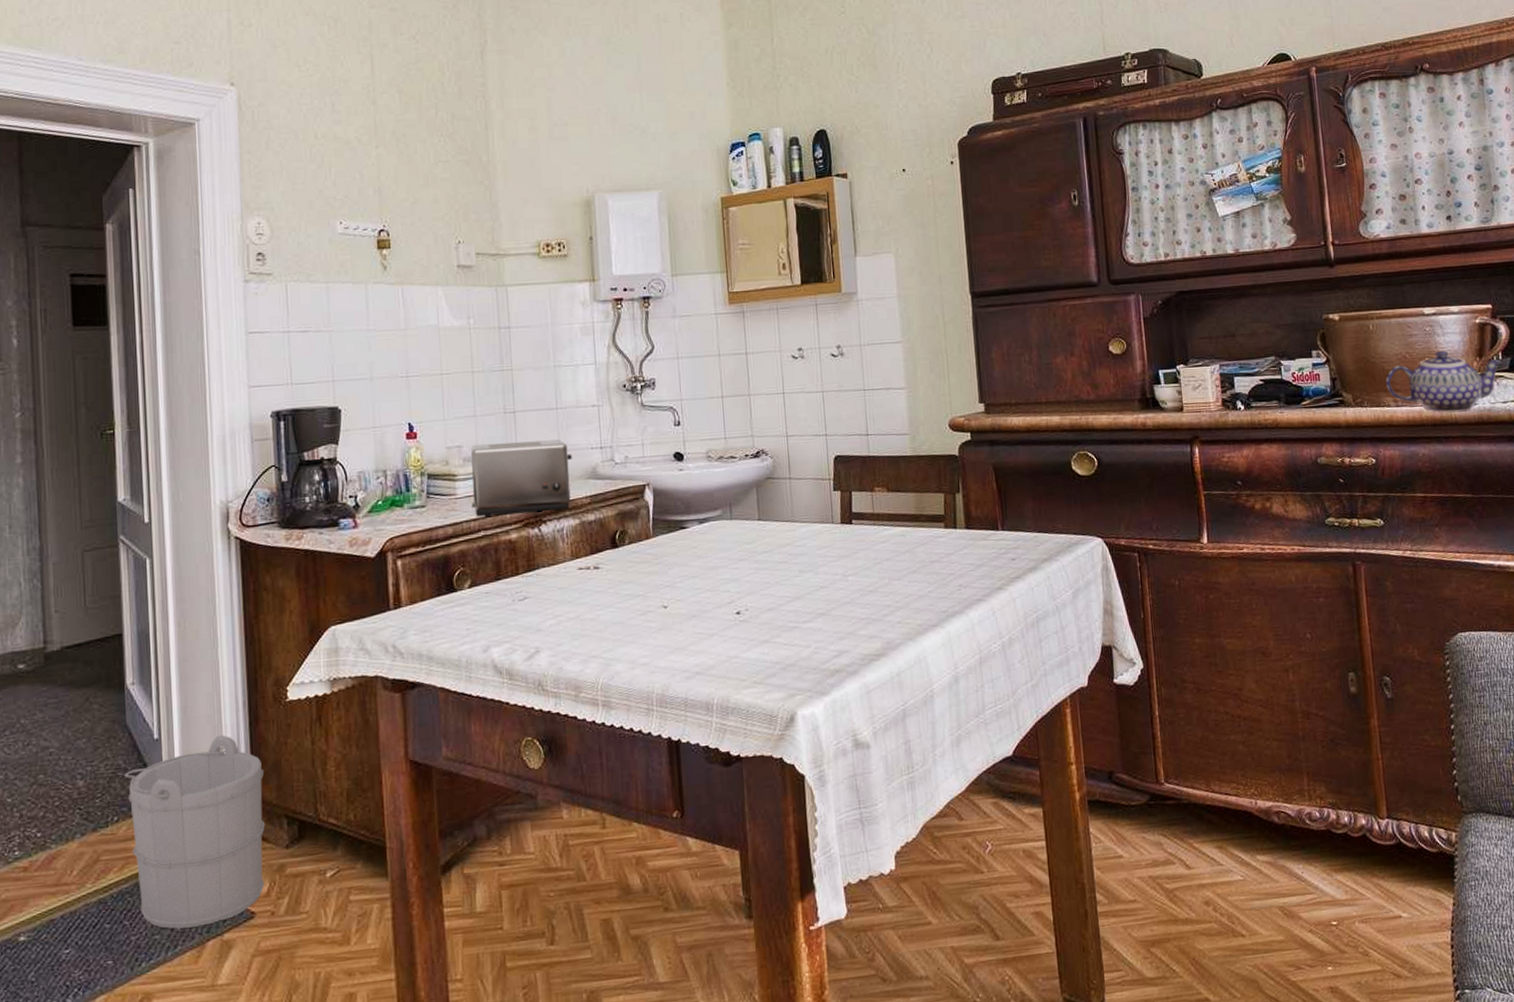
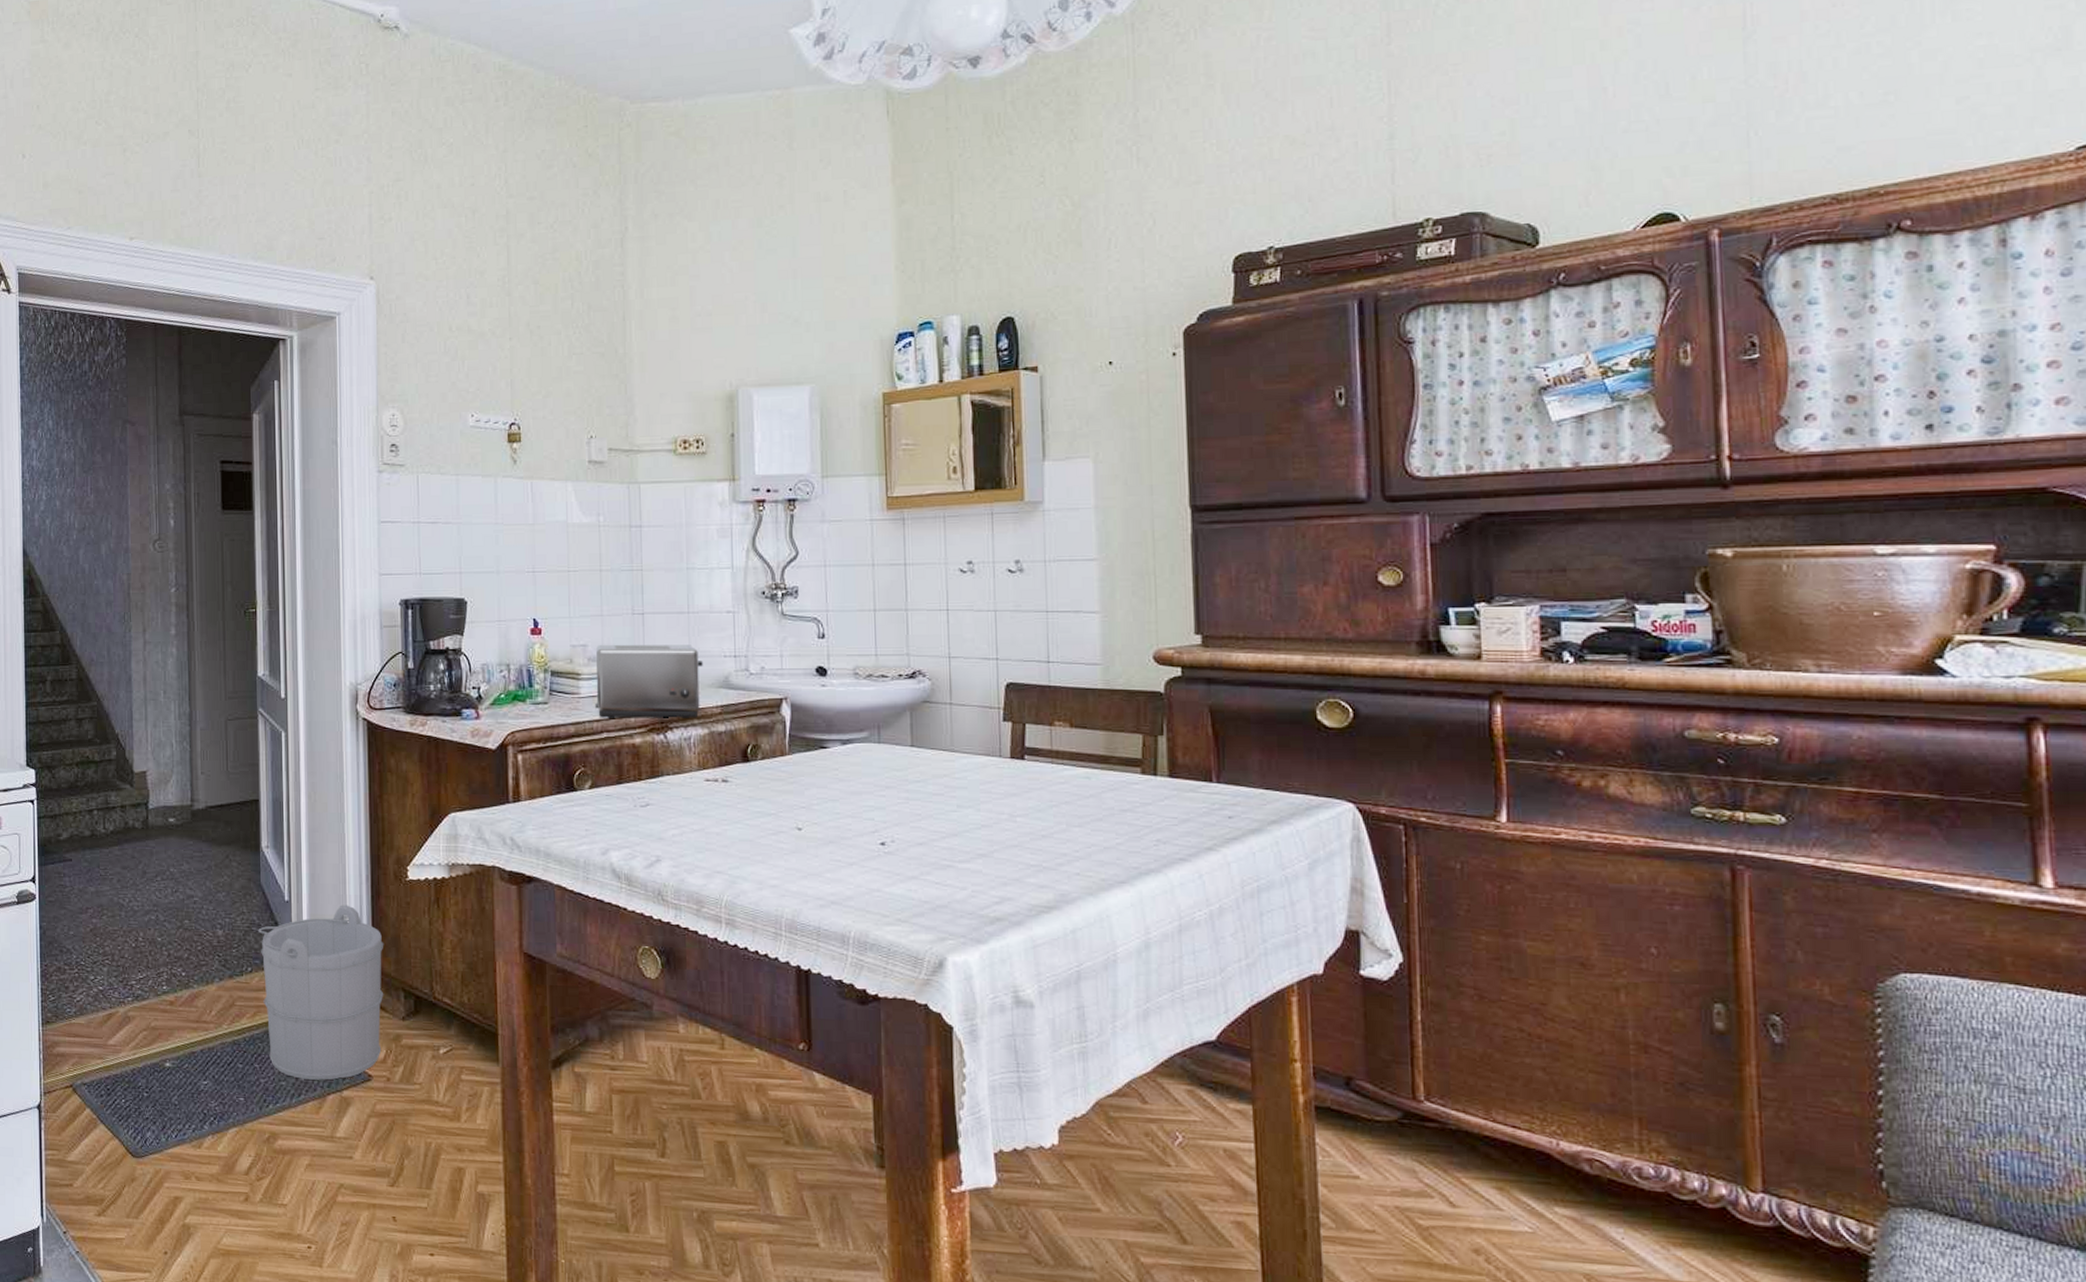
teapot: present [1386,350,1504,413] -> none [1804,602,2011,686]

